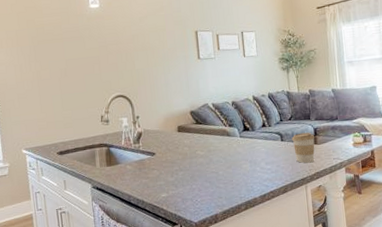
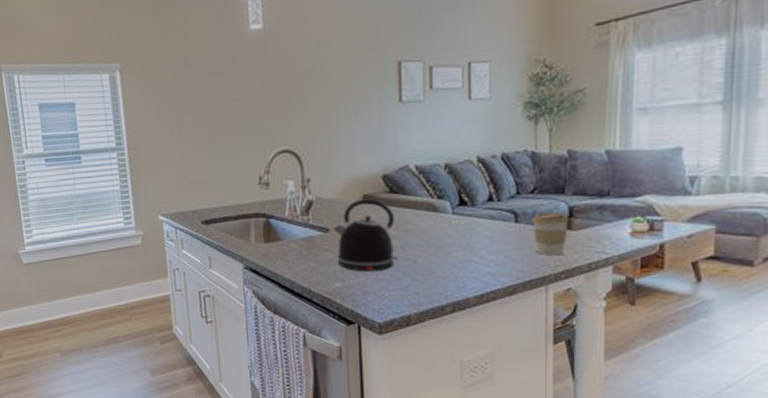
kettle: none [157,128,206,184] -> present [333,198,398,271]

